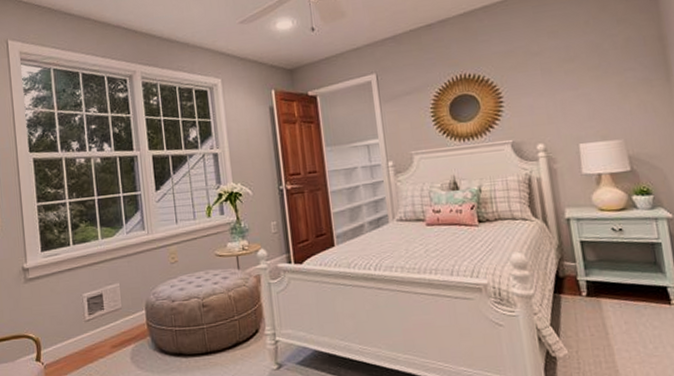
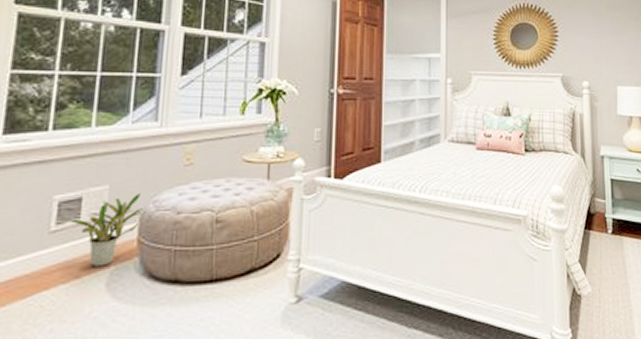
potted plant: none [90,288,149,345] -> present [60,193,146,267]

